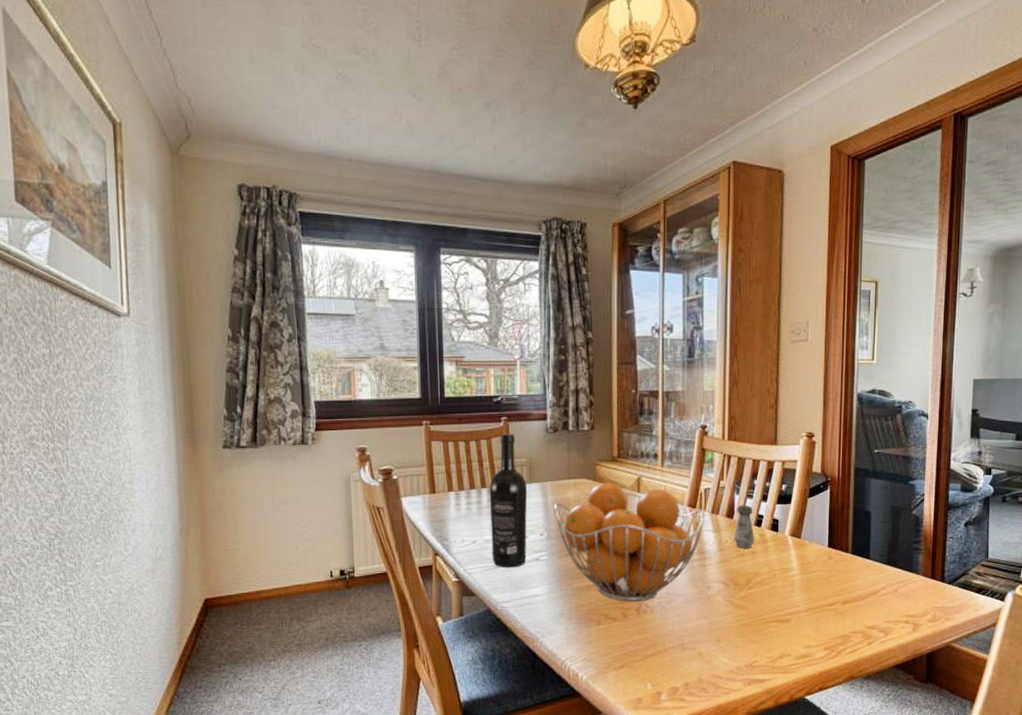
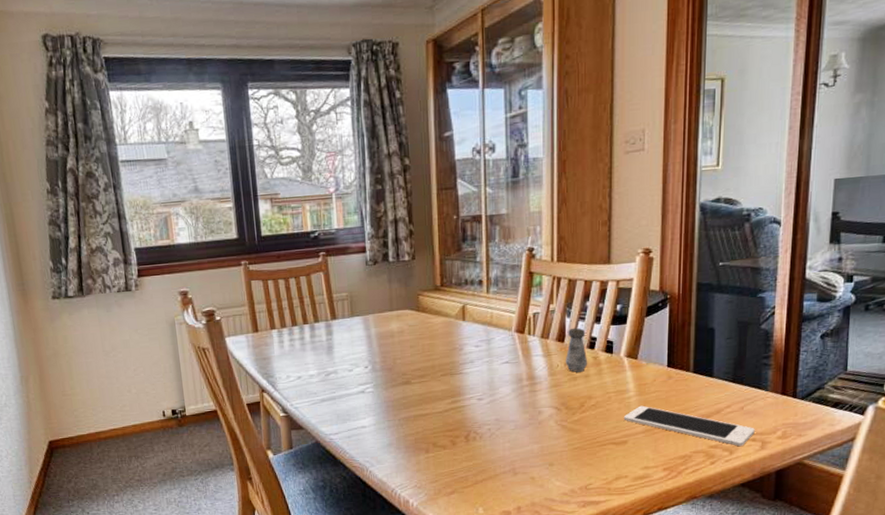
wine bottle: present [489,433,528,568] -> none [311,268,352,402]
fruit basket: present [554,482,706,602] -> none [378,311,535,430]
cell phone: none [787,584,908,628] -> present [623,405,755,447]

